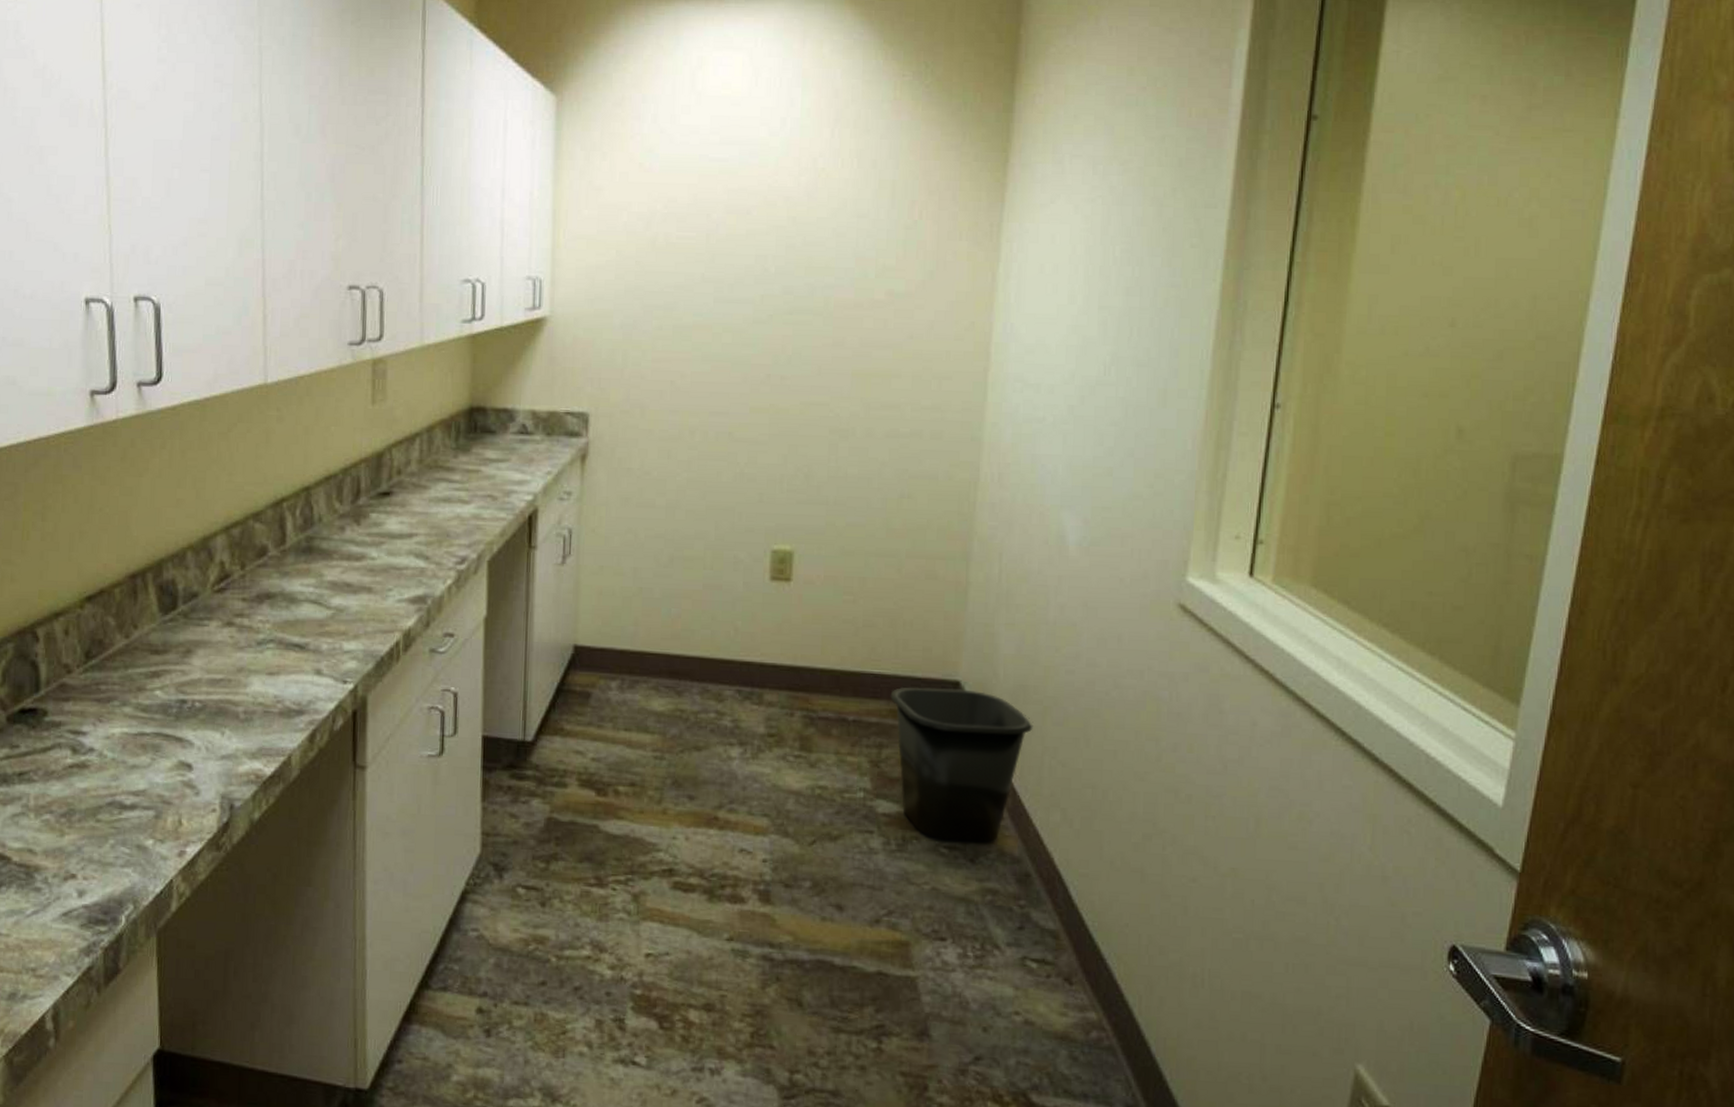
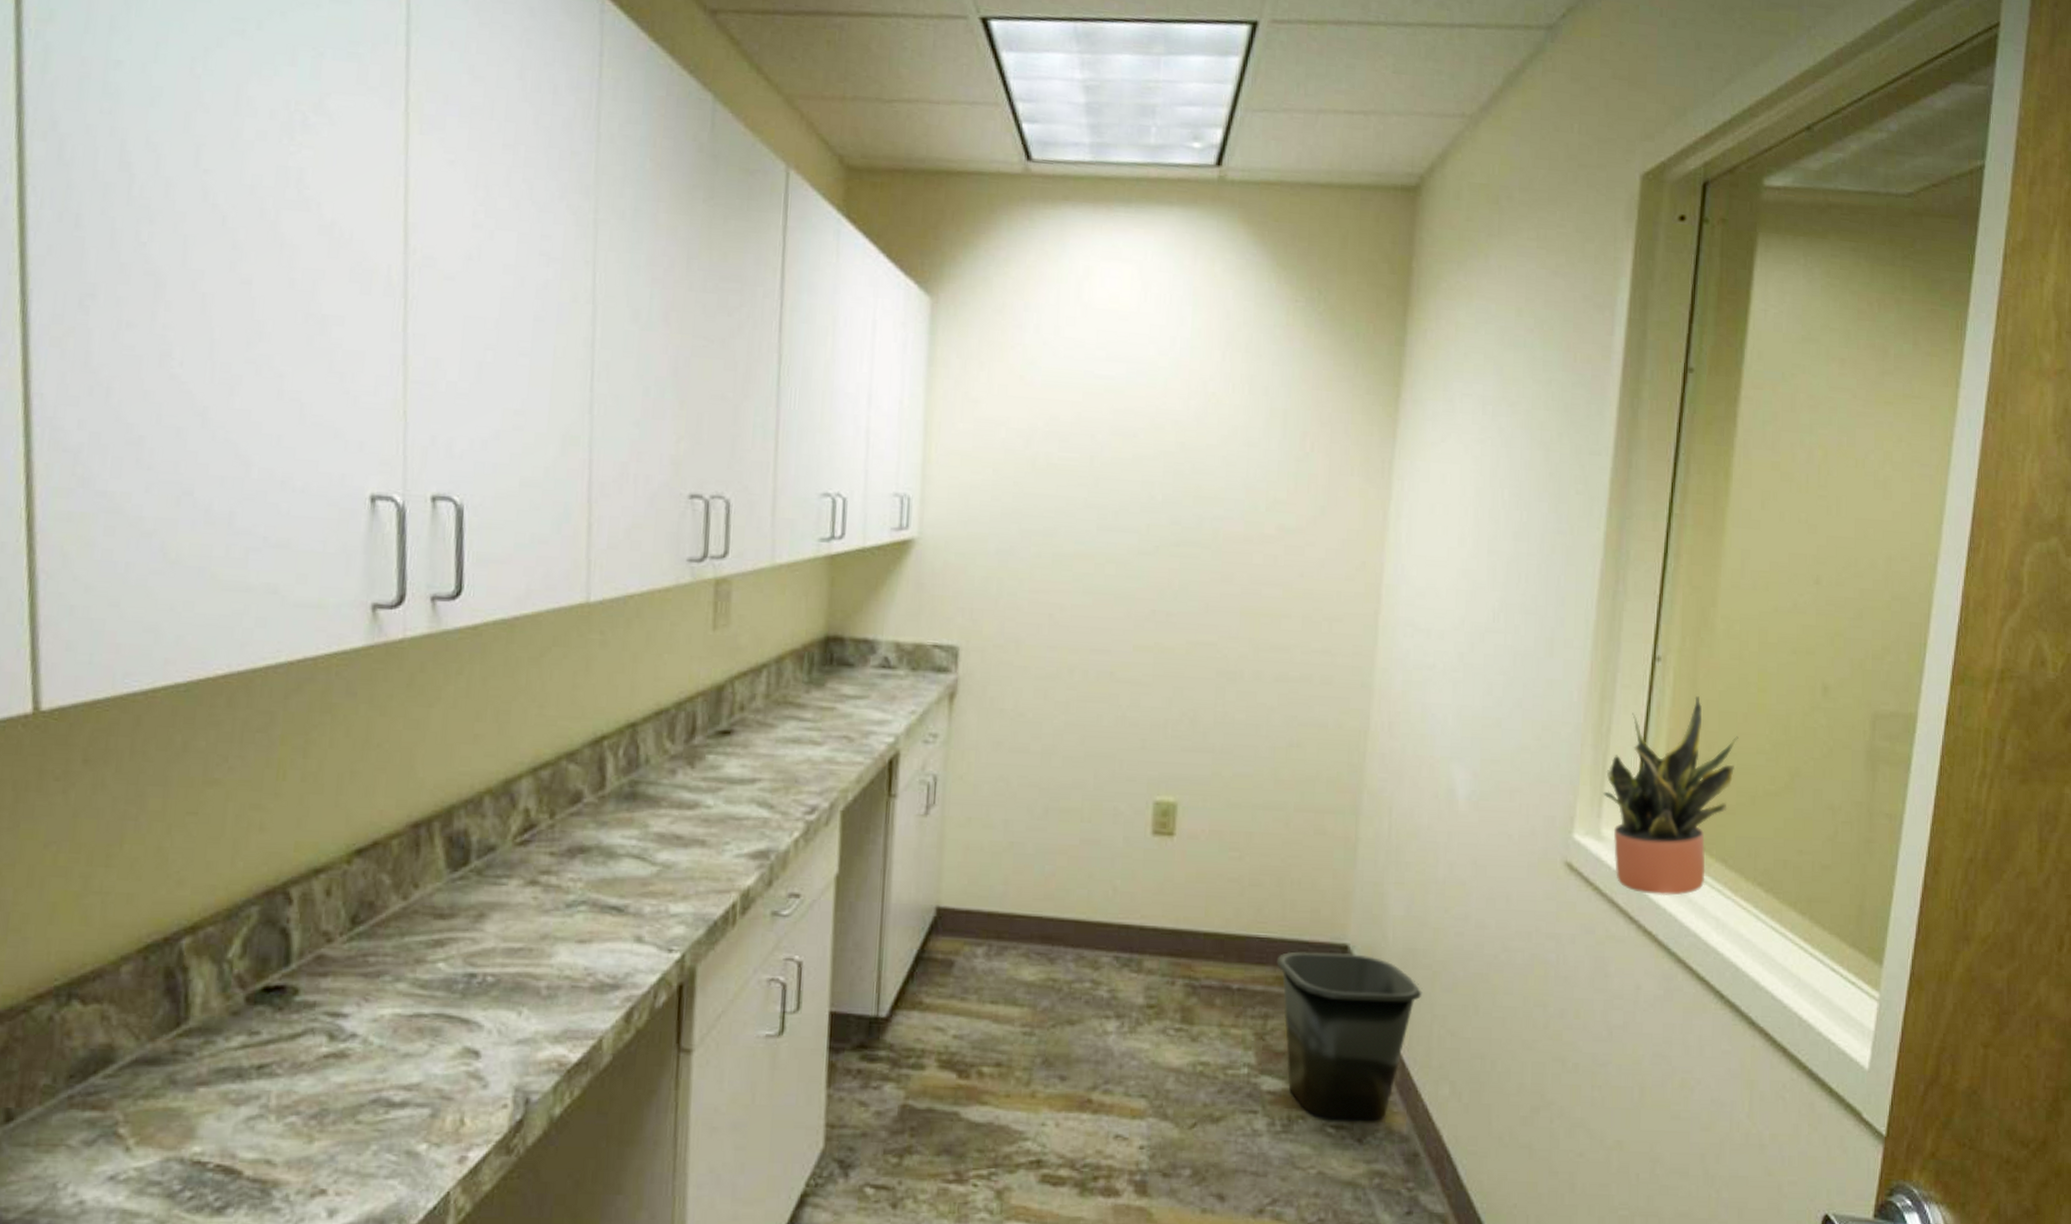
potted plant: none [1218,442,1364,637] -> present [1603,696,1738,897]

